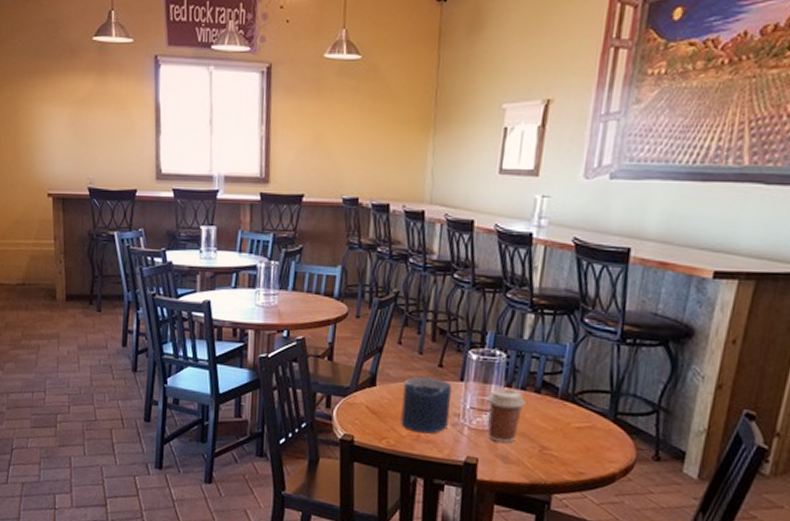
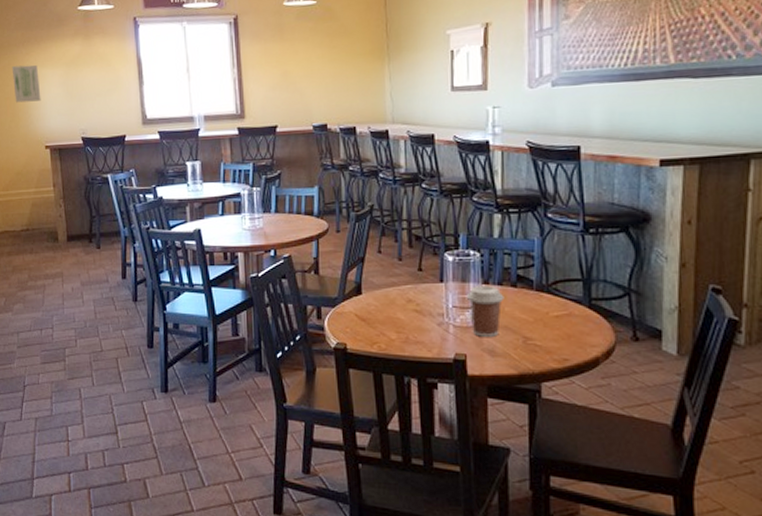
wall art: none [15,100,46,142] -> present [11,64,41,103]
candle: present [401,376,453,434] -> none [387,281,434,335]

